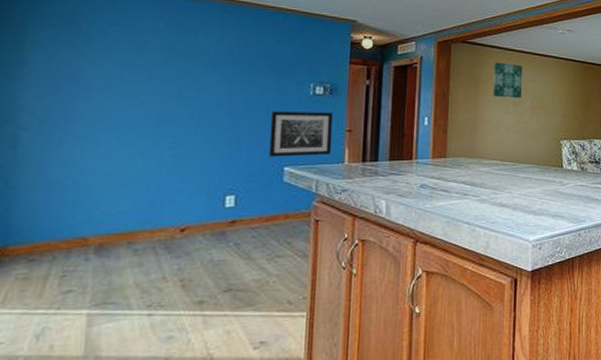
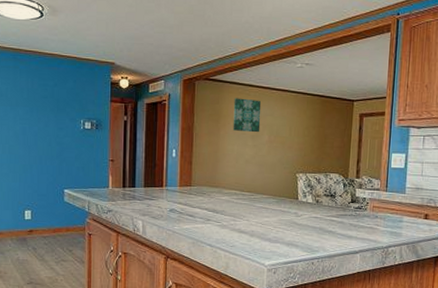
wall art: present [268,111,333,157] -> none [52,143,99,181]

